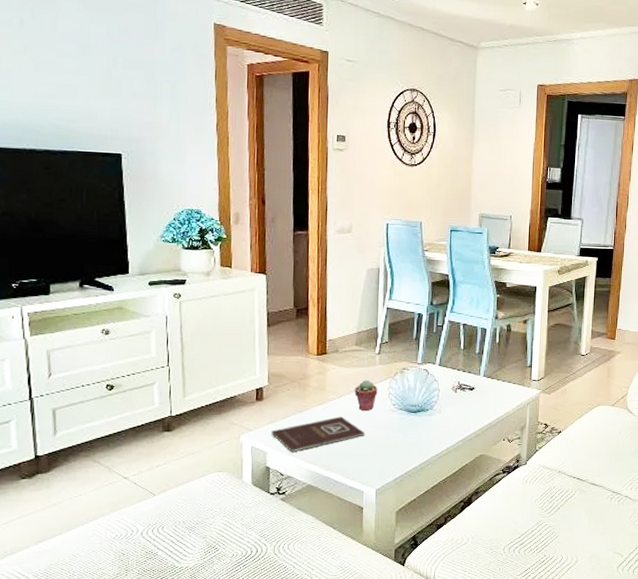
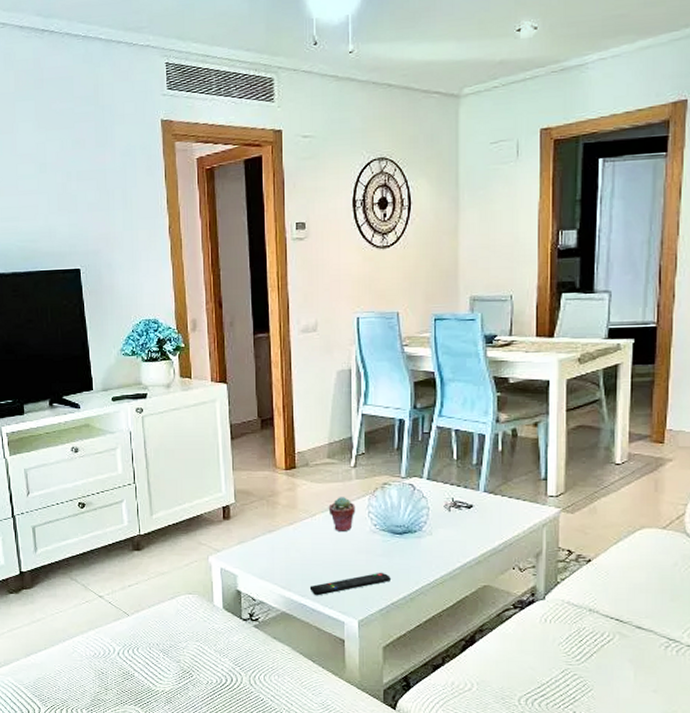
book: present [271,416,365,453] -> none [240,537,342,577]
remote control: none [334,446,406,469] -> present [309,572,392,596]

